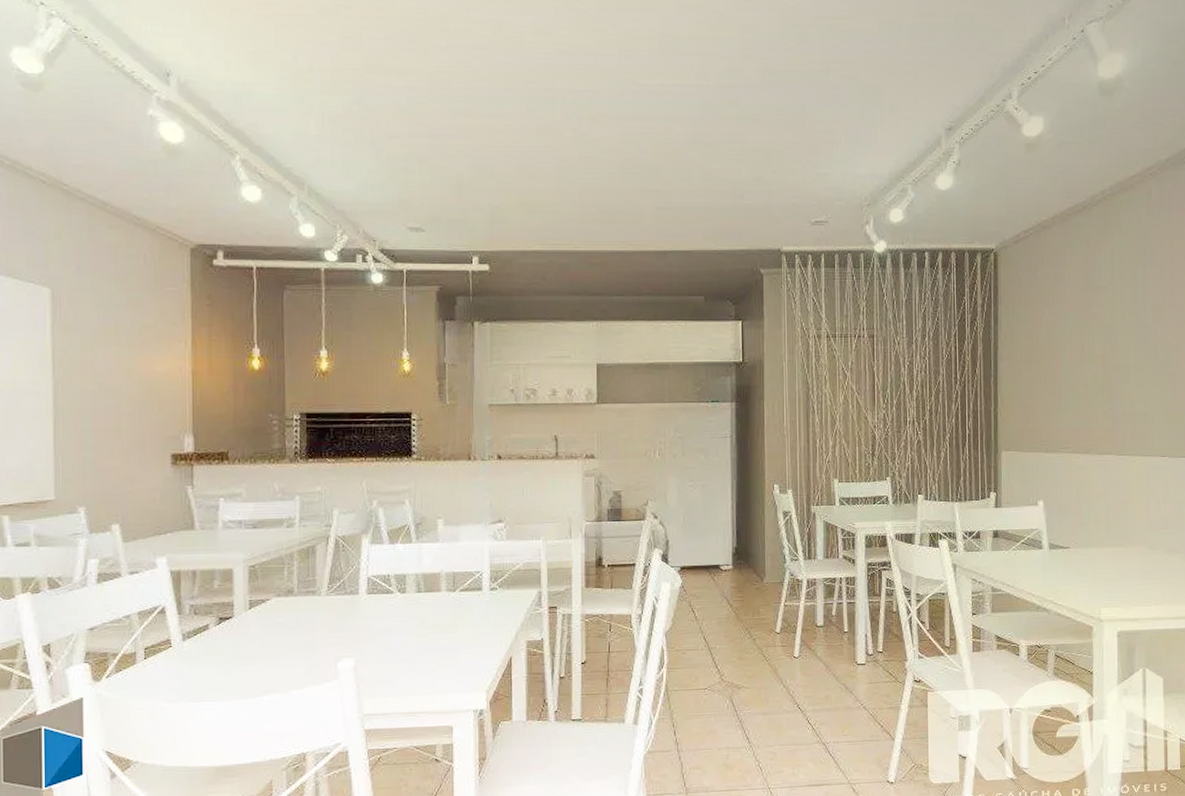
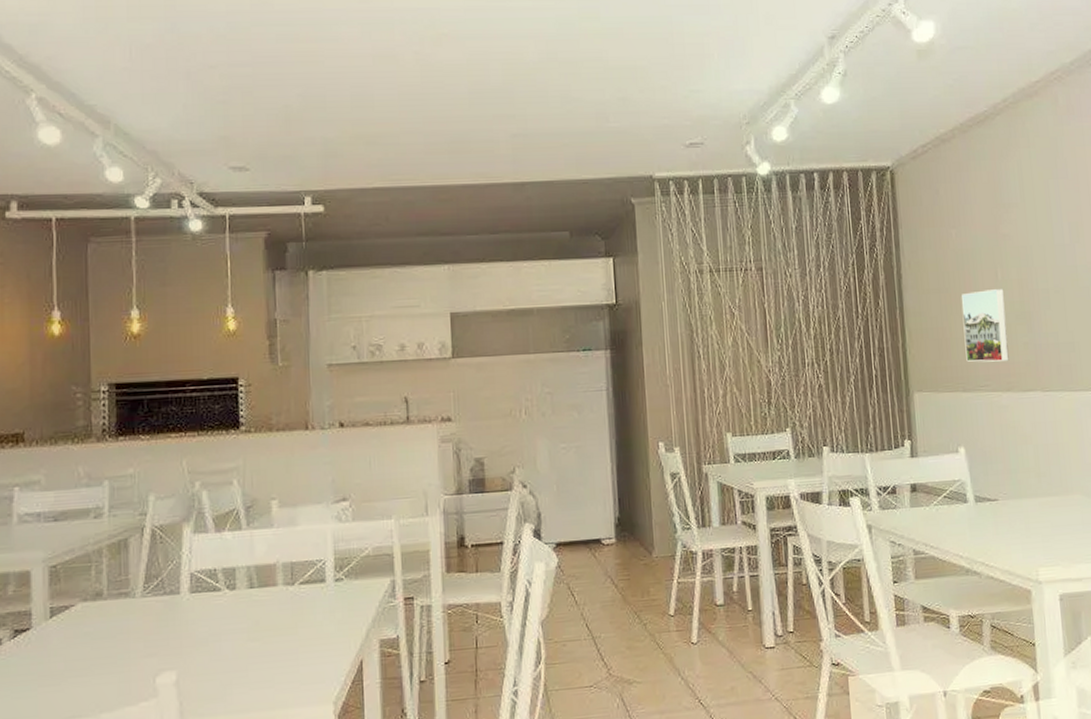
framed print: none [1049,362,1089,427] -> present [960,288,1009,362]

